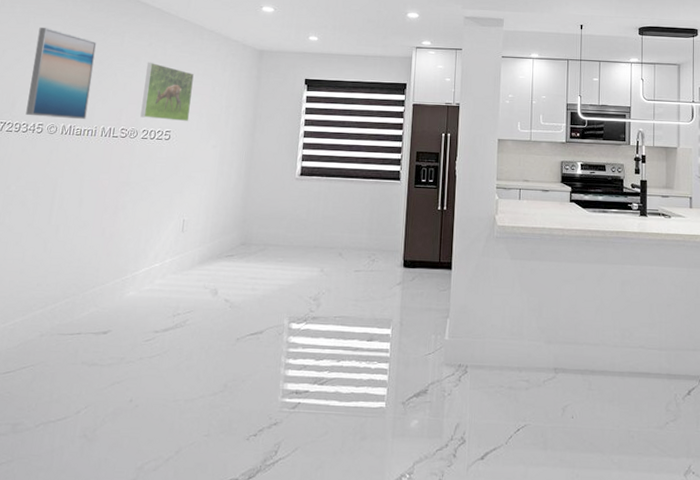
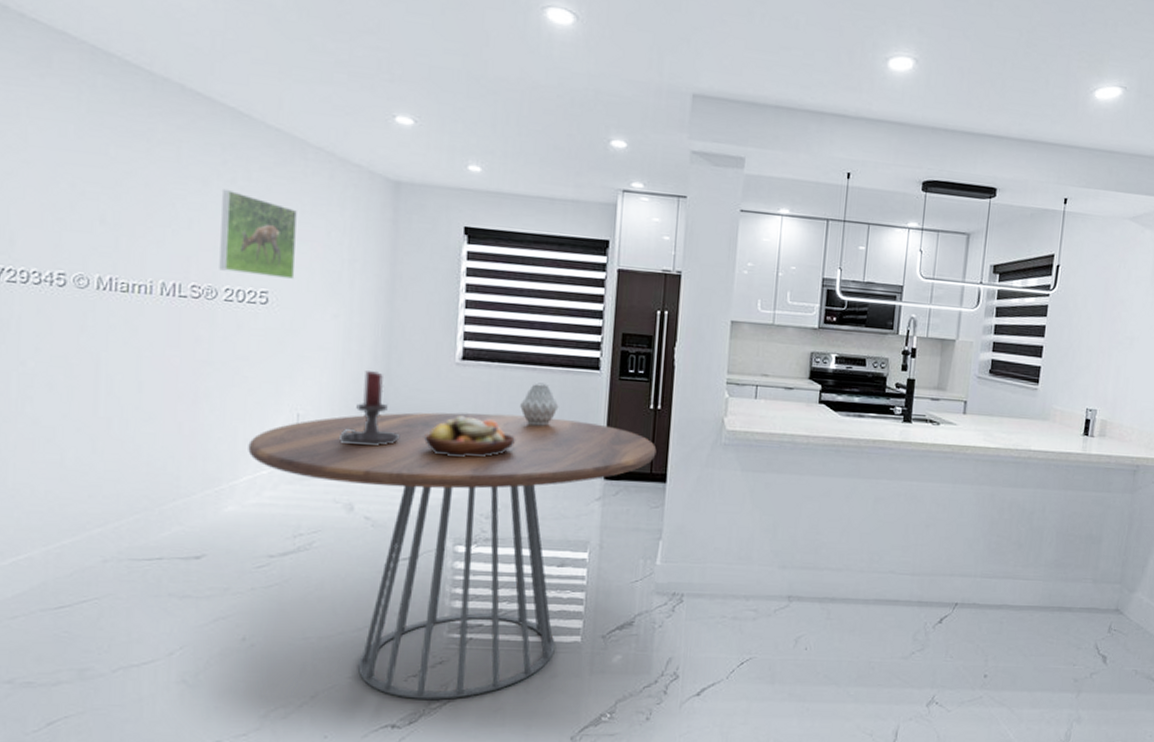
wall art: present [26,28,97,120] -> none [35,125,138,270]
dining table: none [147,216,444,457] -> present [248,412,657,699]
candle holder: none [211,185,254,243] -> present [339,370,401,446]
fruit bowl: none [270,218,337,251] -> present [423,416,515,457]
vase: none [341,191,370,225] -> present [520,382,559,426]

